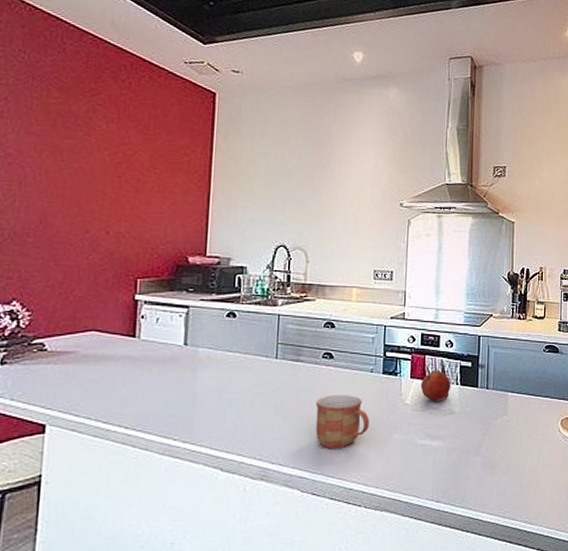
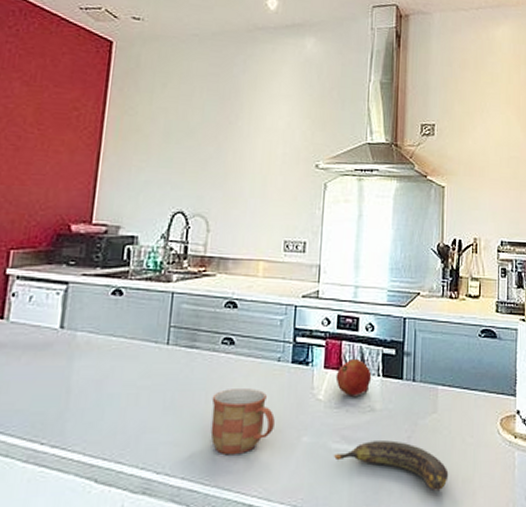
banana: none [419,437,517,479] -> present [333,440,449,492]

